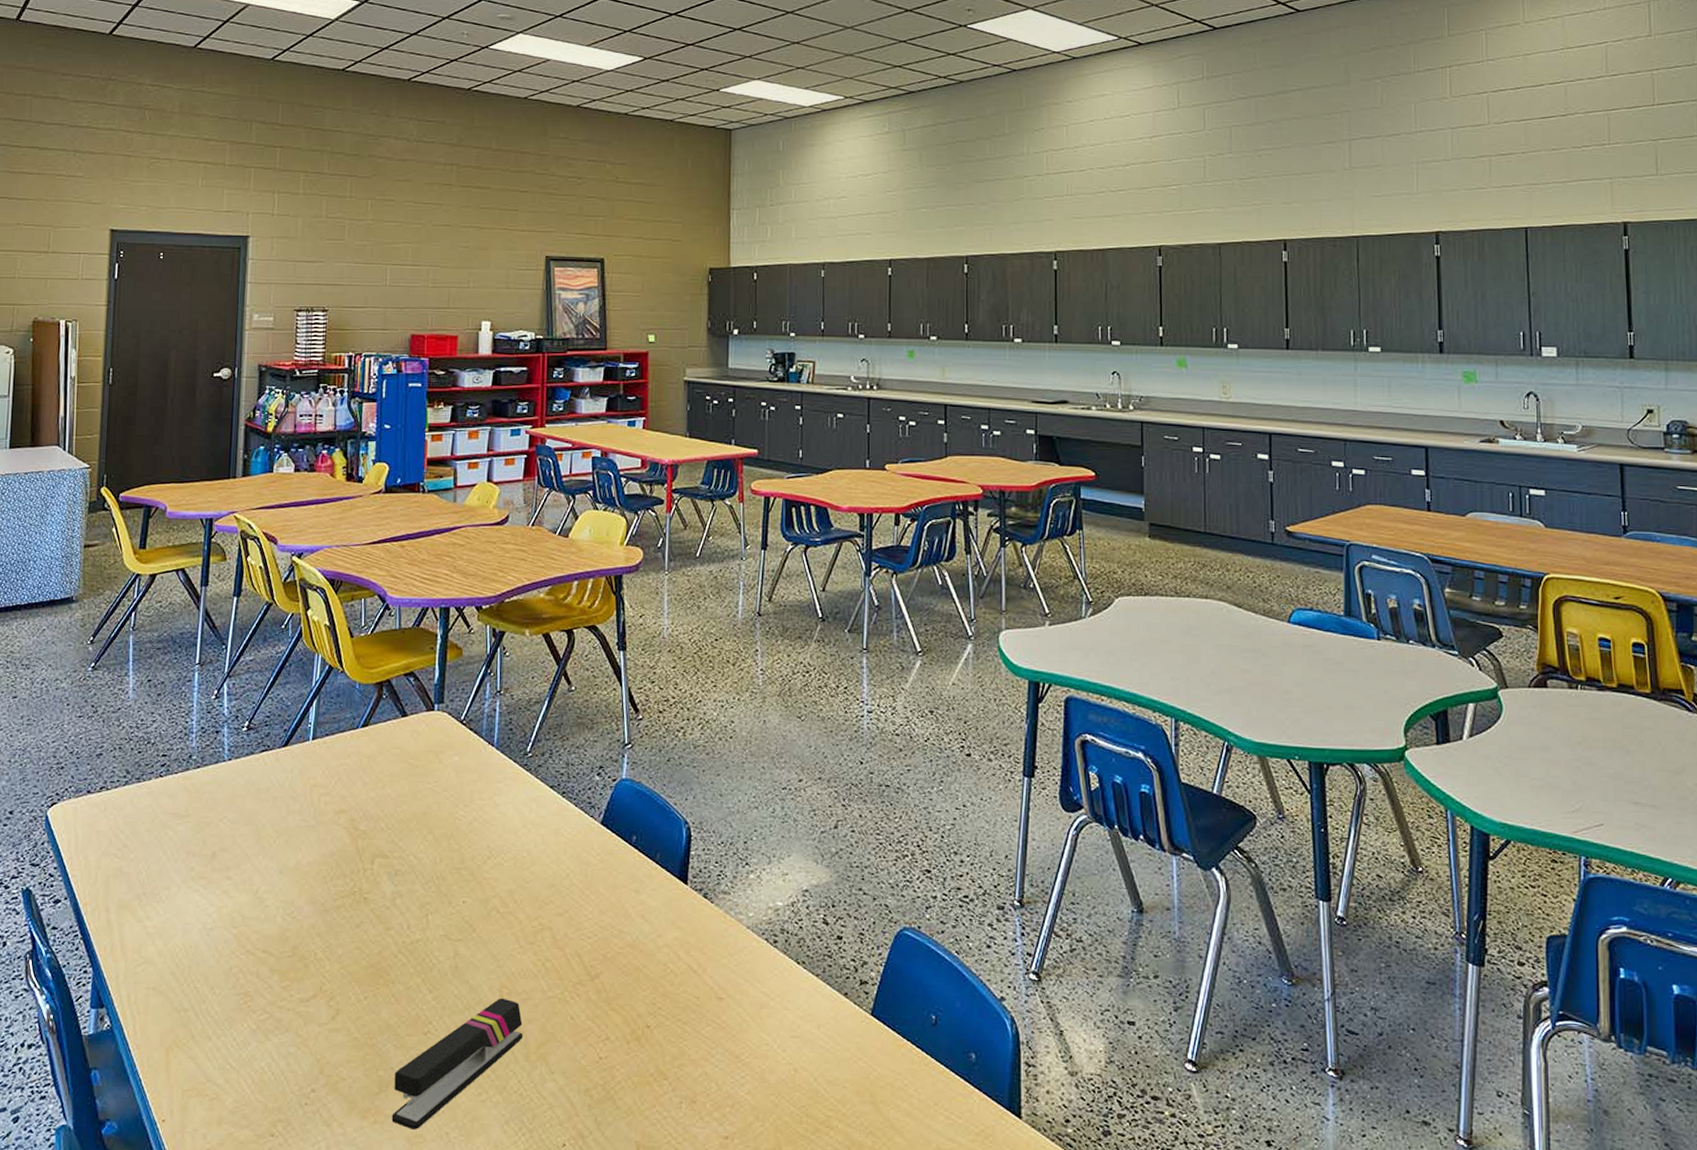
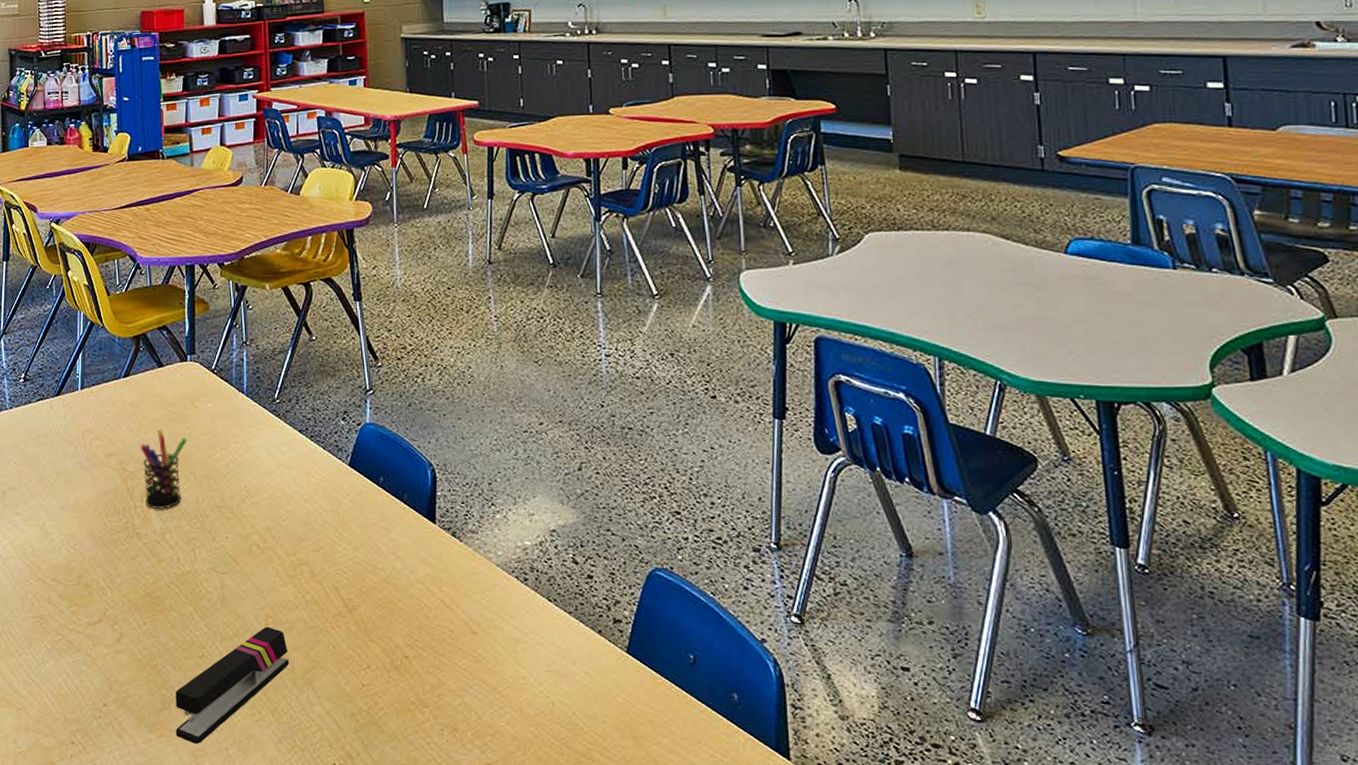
pen holder: none [375,784,429,872] -> present [140,429,188,510]

